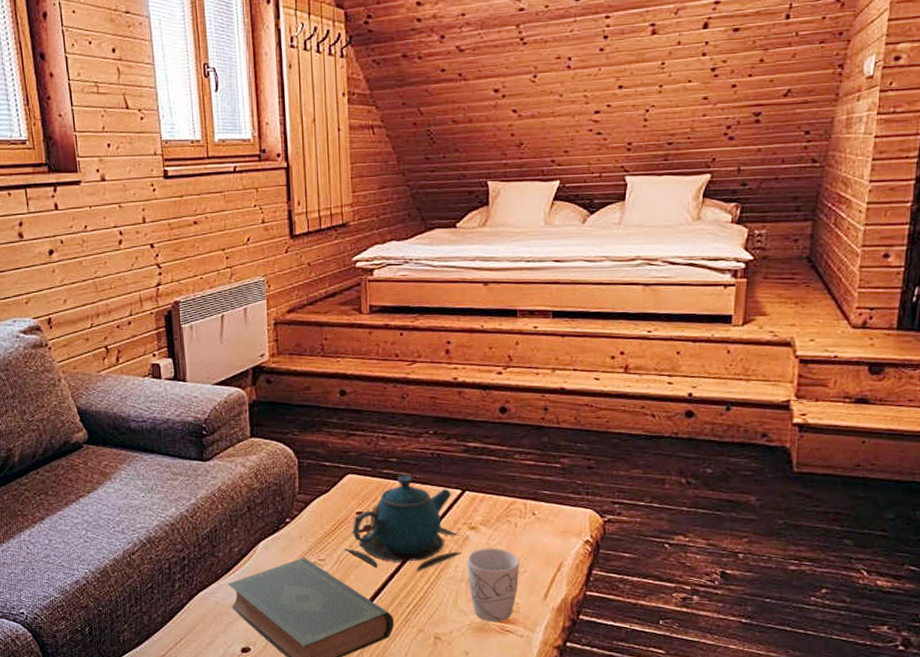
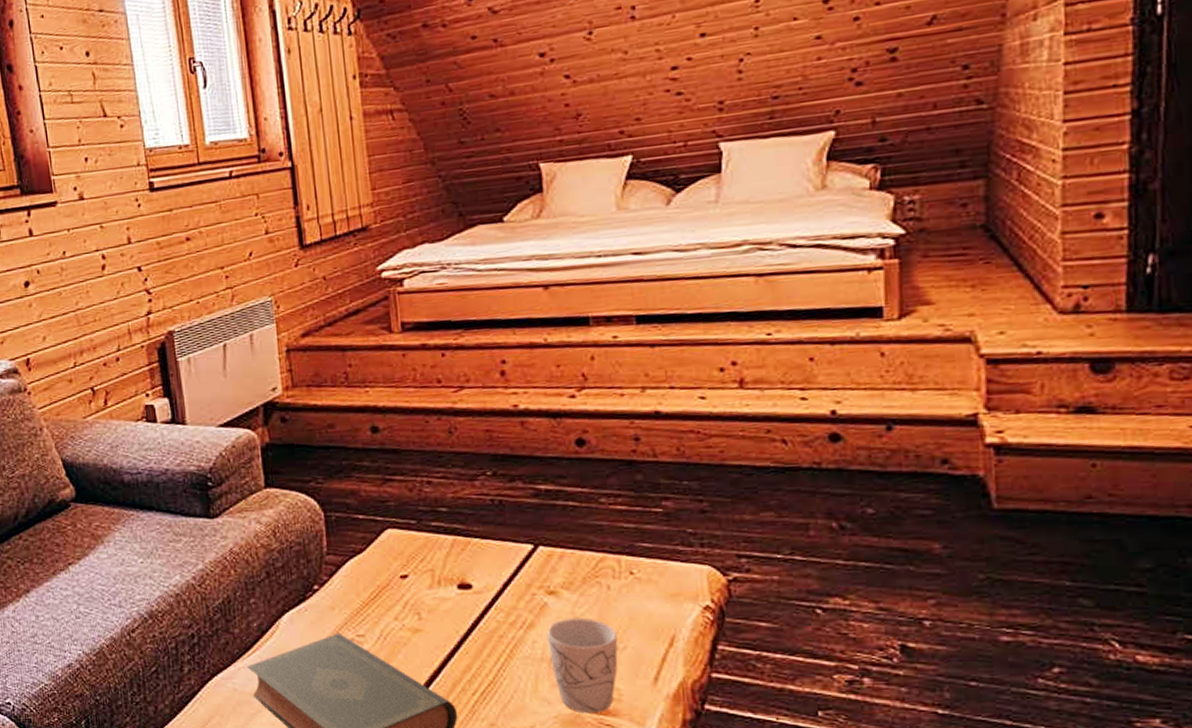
teapot: present [344,475,462,571] -> none [388,527,539,649]

